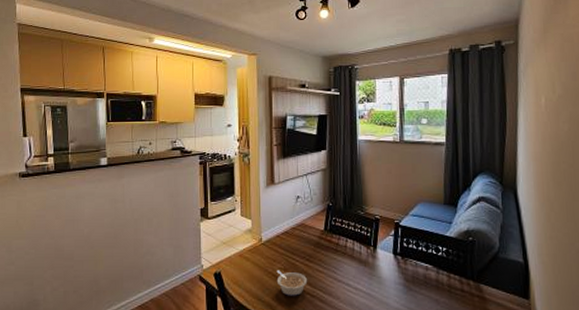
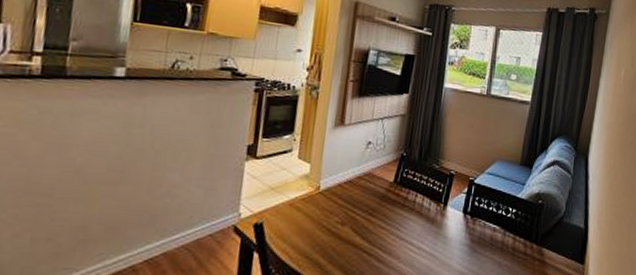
legume: present [276,270,308,296] -> none [330,224,367,254]

